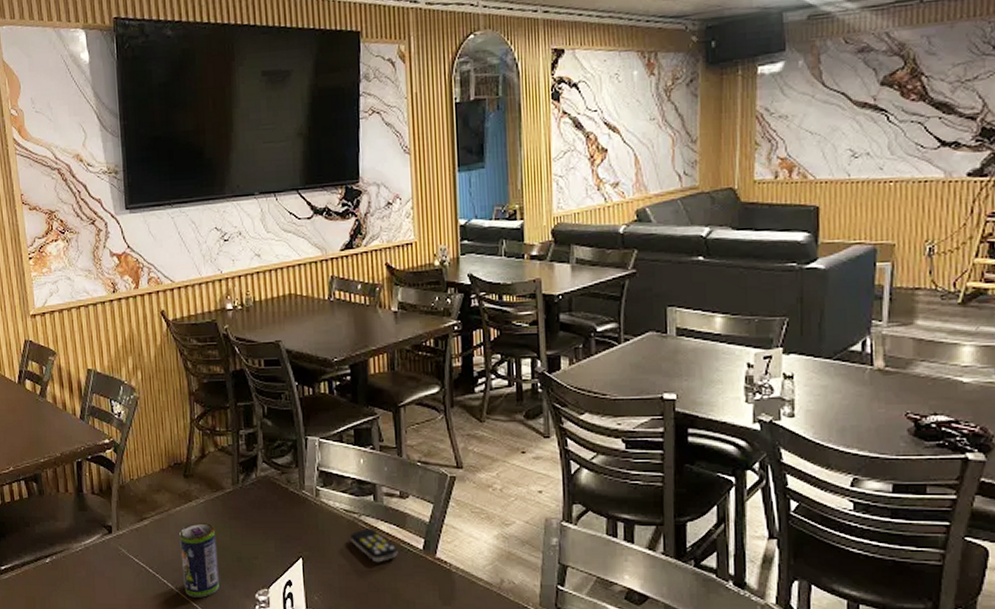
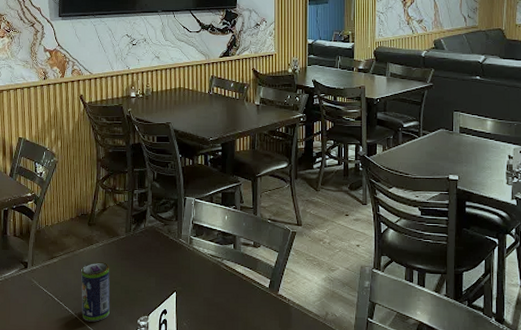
remote control: present [350,528,398,563] -> none [214,270,250,297]

